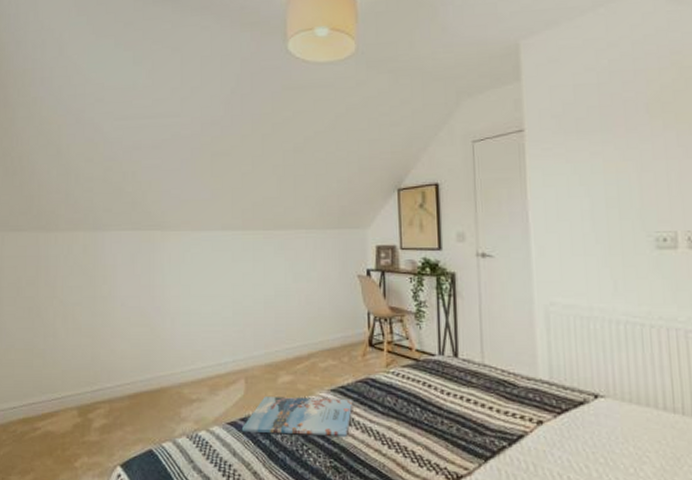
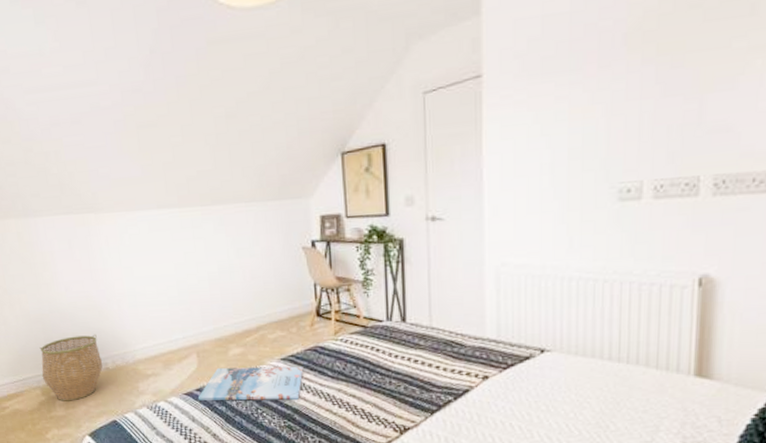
basket: none [82,352,148,425] -> present [39,334,103,401]

